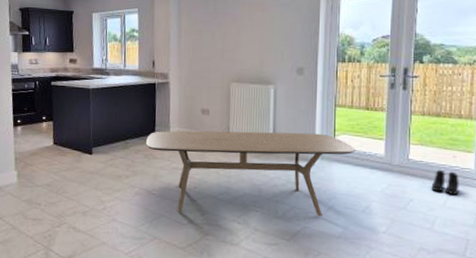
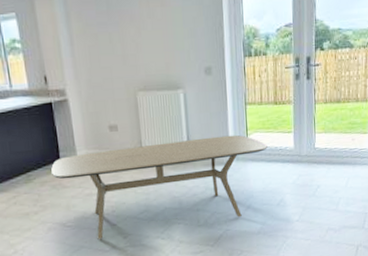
boots: present [431,169,460,194] -> none [335,153,359,175]

